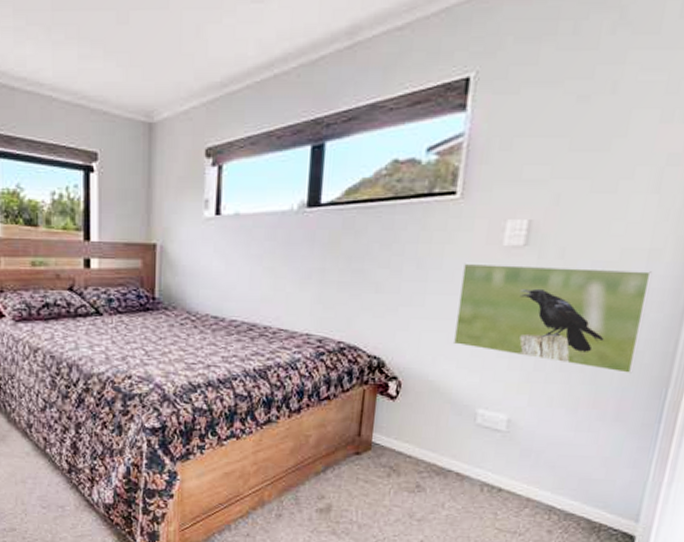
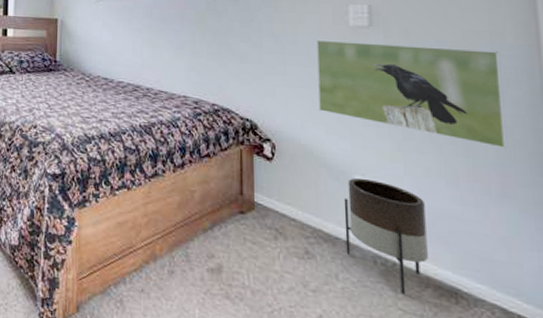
planter: none [456,411,541,516] -> present [344,177,430,294]

